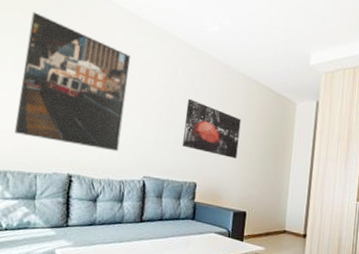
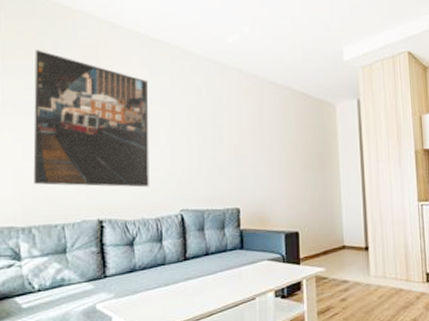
wall art: present [183,98,241,158] -> none [216,117,279,175]

